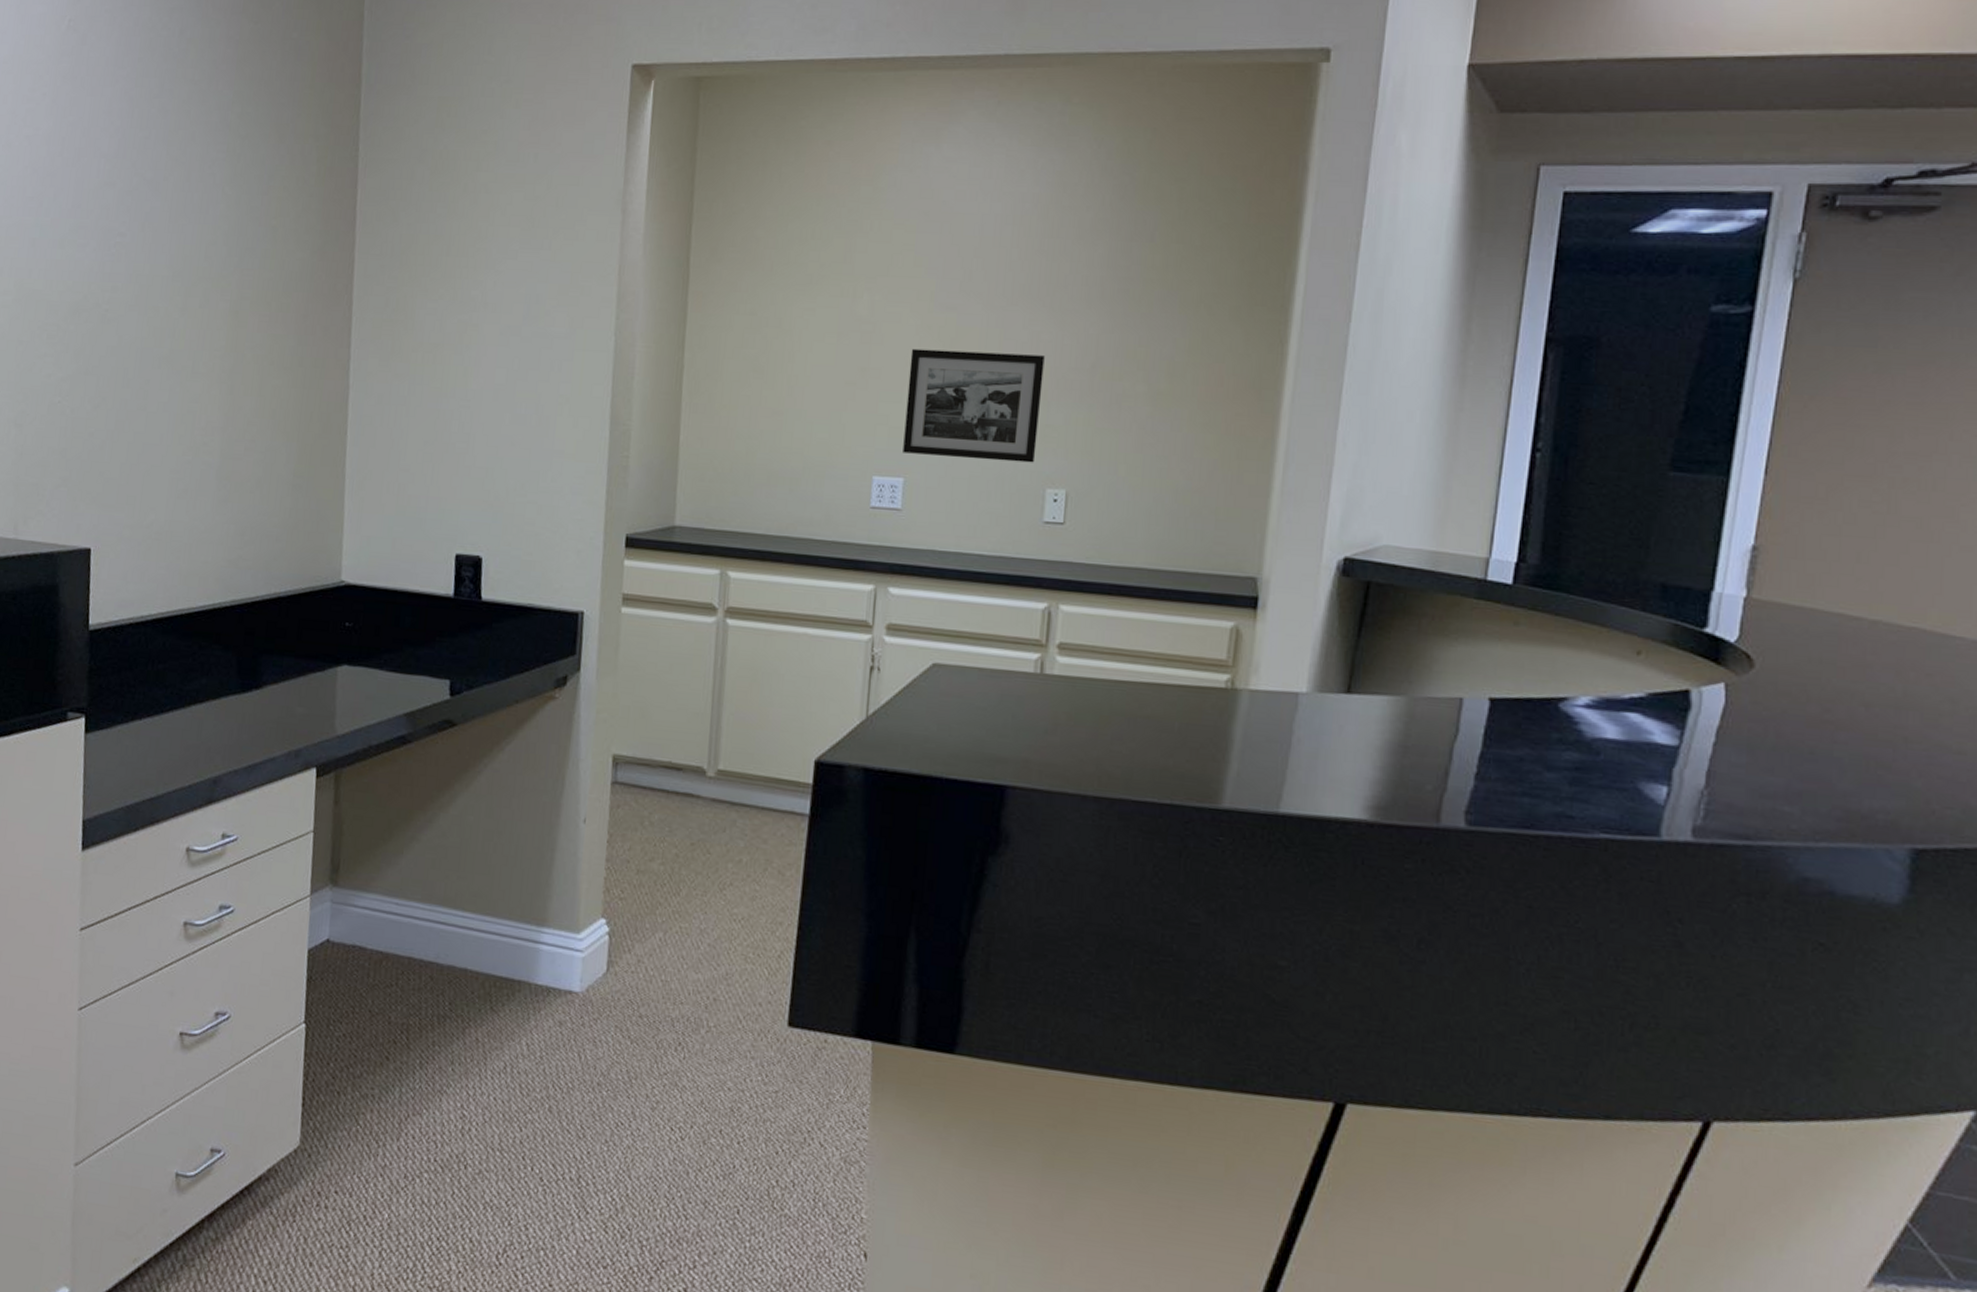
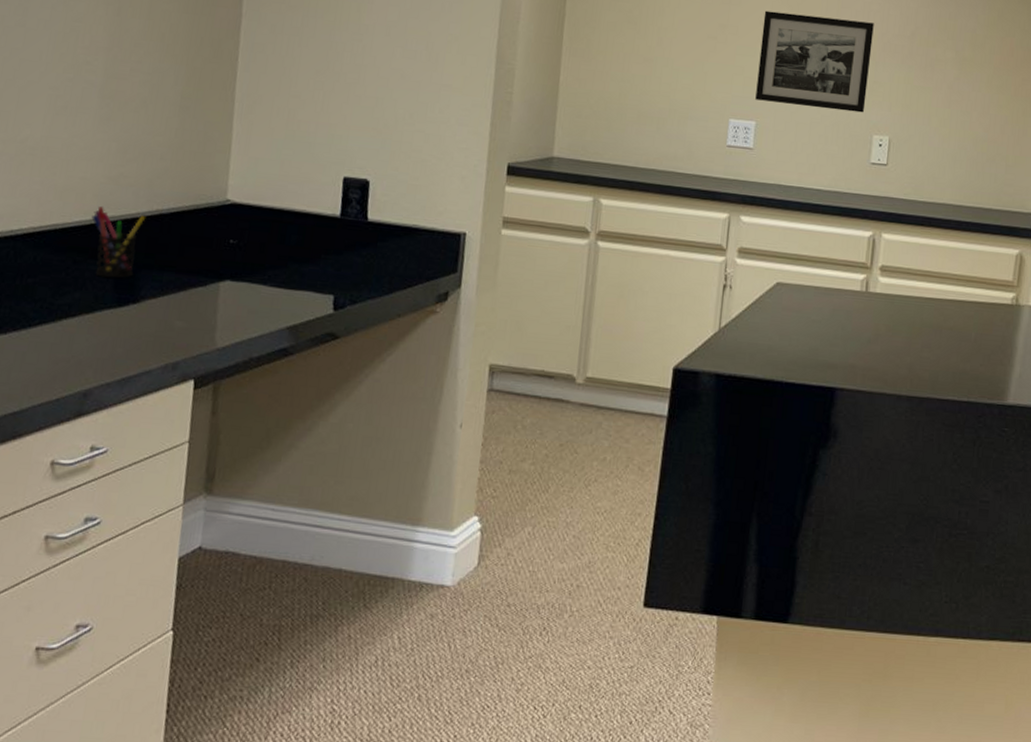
pen holder: none [214,589,265,664] -> present [91,205,146,279]

